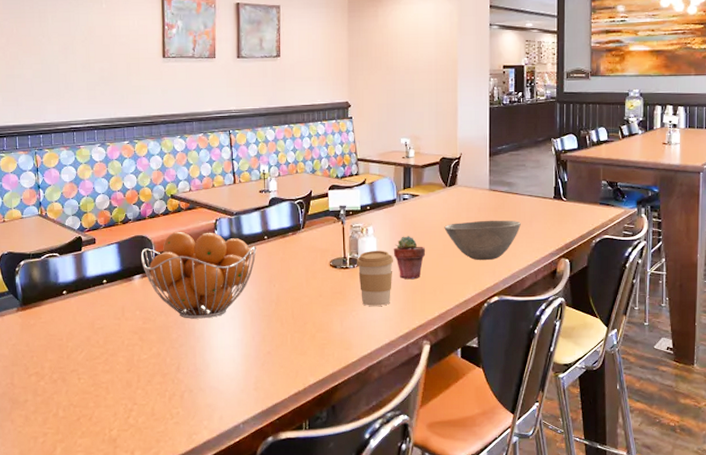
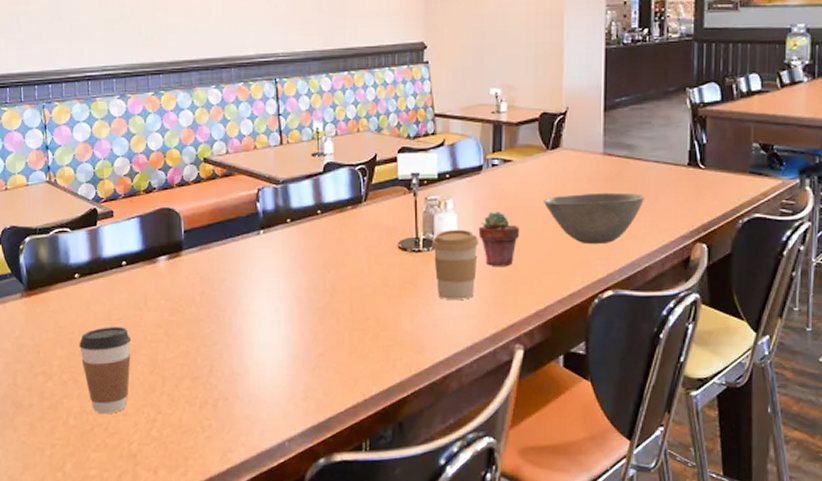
coffee cup: none [67,334,112,406] -> present [79,327,132,413]
fruit basket: present [140,231,257,319] -> none [166,203,308,311]

